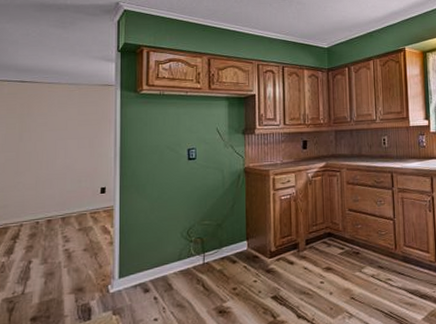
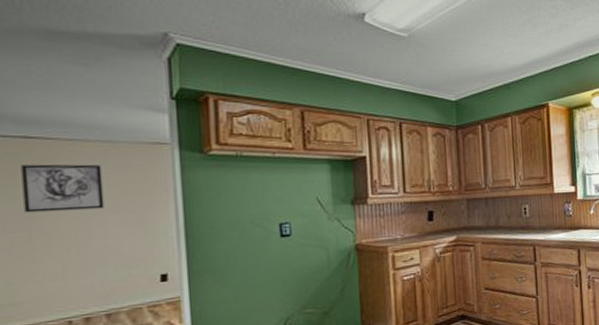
wall art: none [16,101,68,138] -> present [21,164,105,213]

